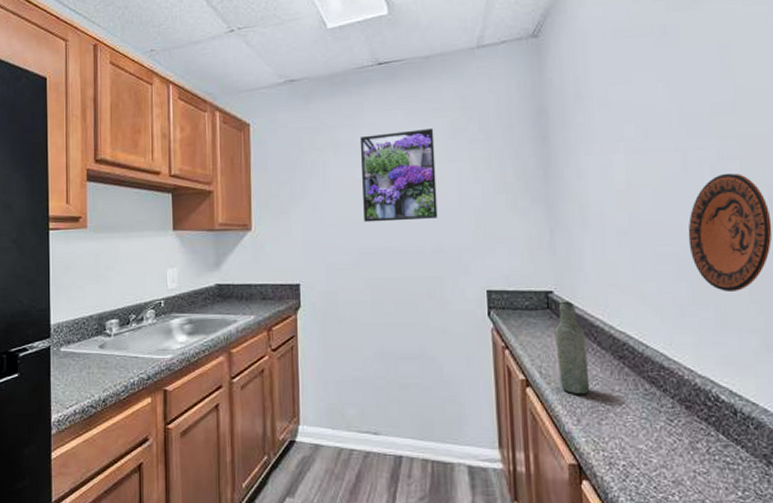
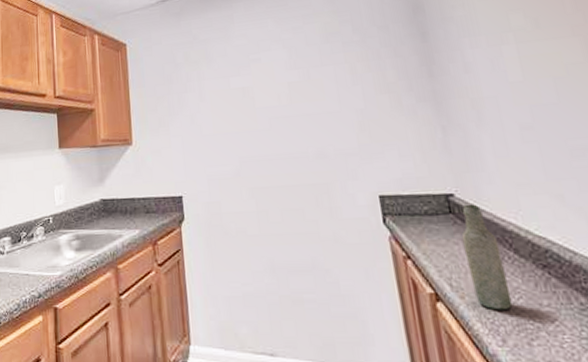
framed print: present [359,129,438,222] -> none [232,34,318,131]

